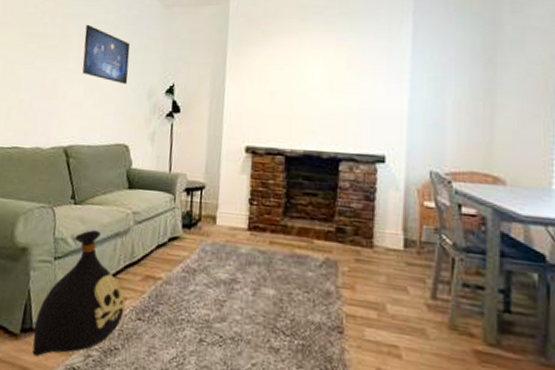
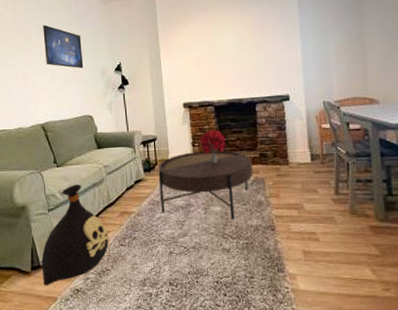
coffee table: none [197,211,325,311] -> present [158,150,253,220]
bouquet: none [260,186,294,231] -> present [200,129,226,163]

